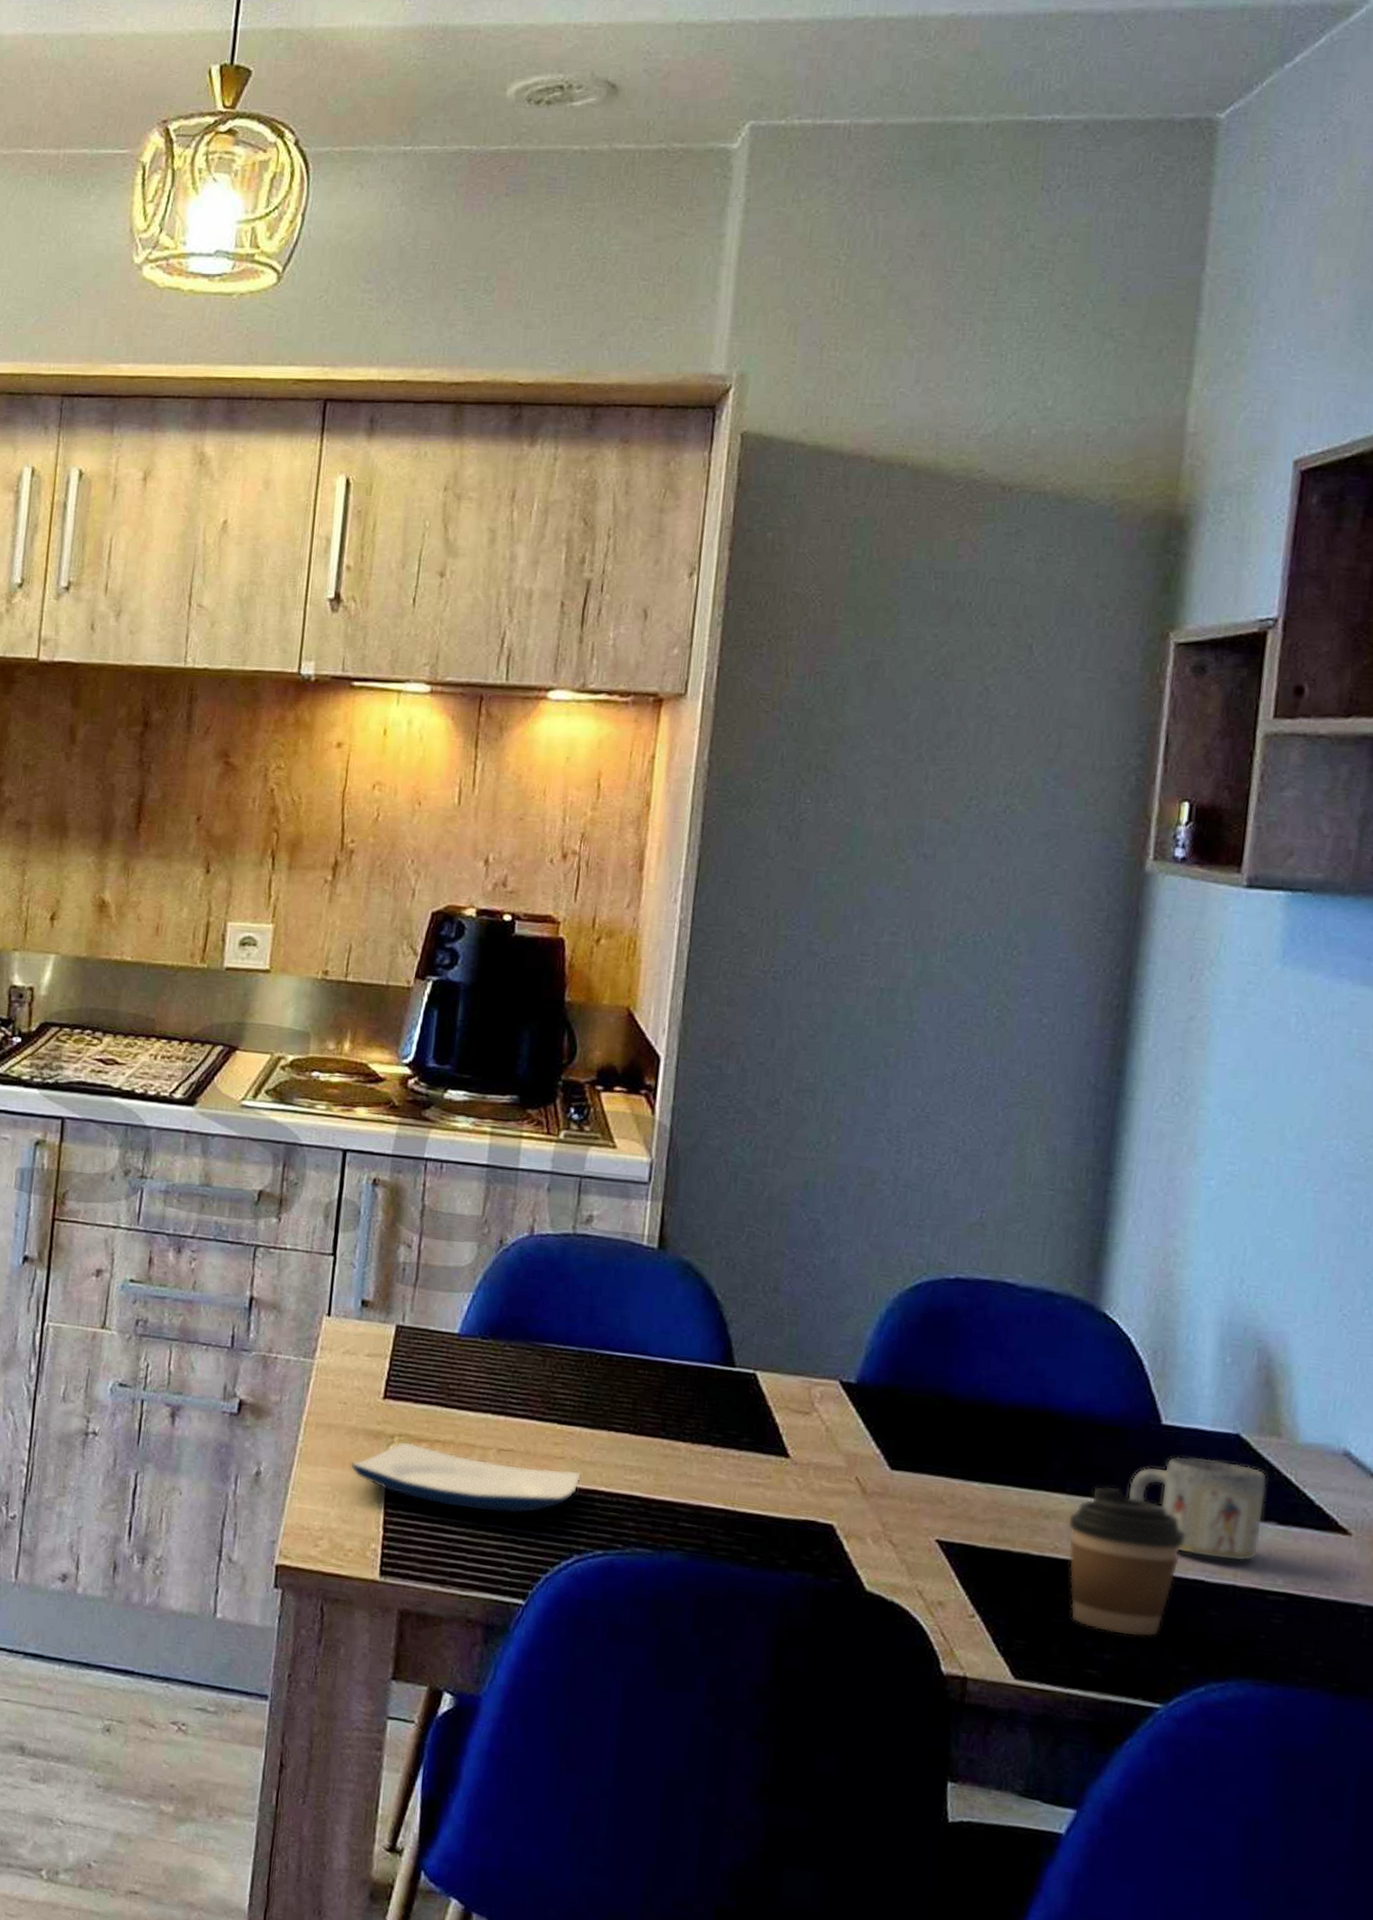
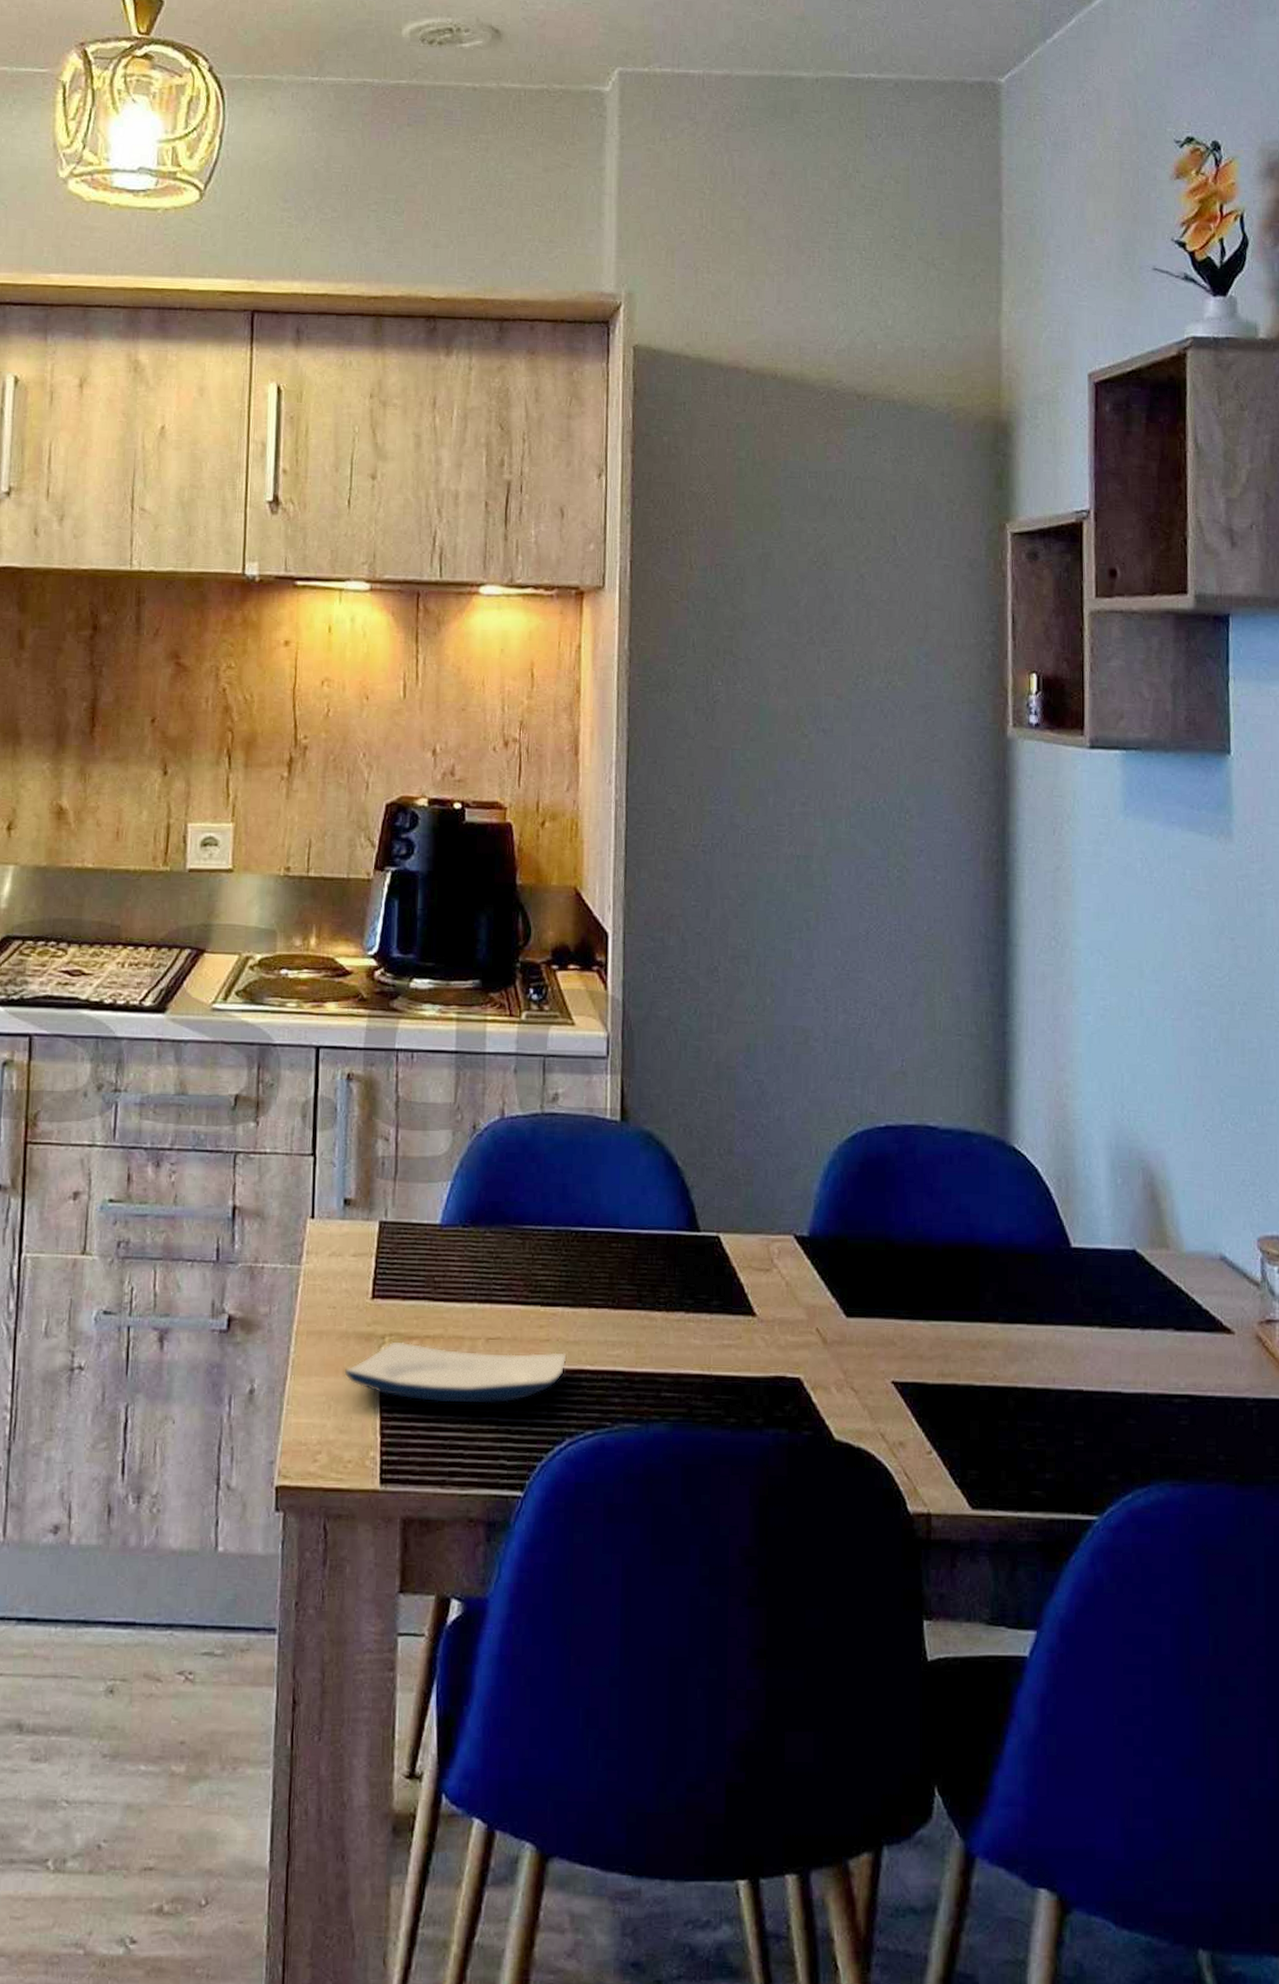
coffee cup: present [1068,1485,1185,1637] -> none [1003,1311,1101,1453]
mug: present [1129,1456,1267,1561] -> none [1050,1275,1163,1370]

